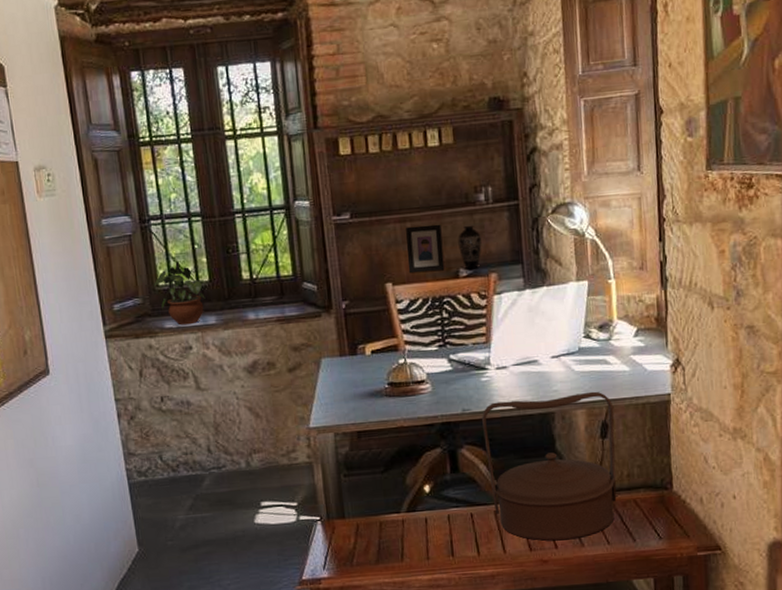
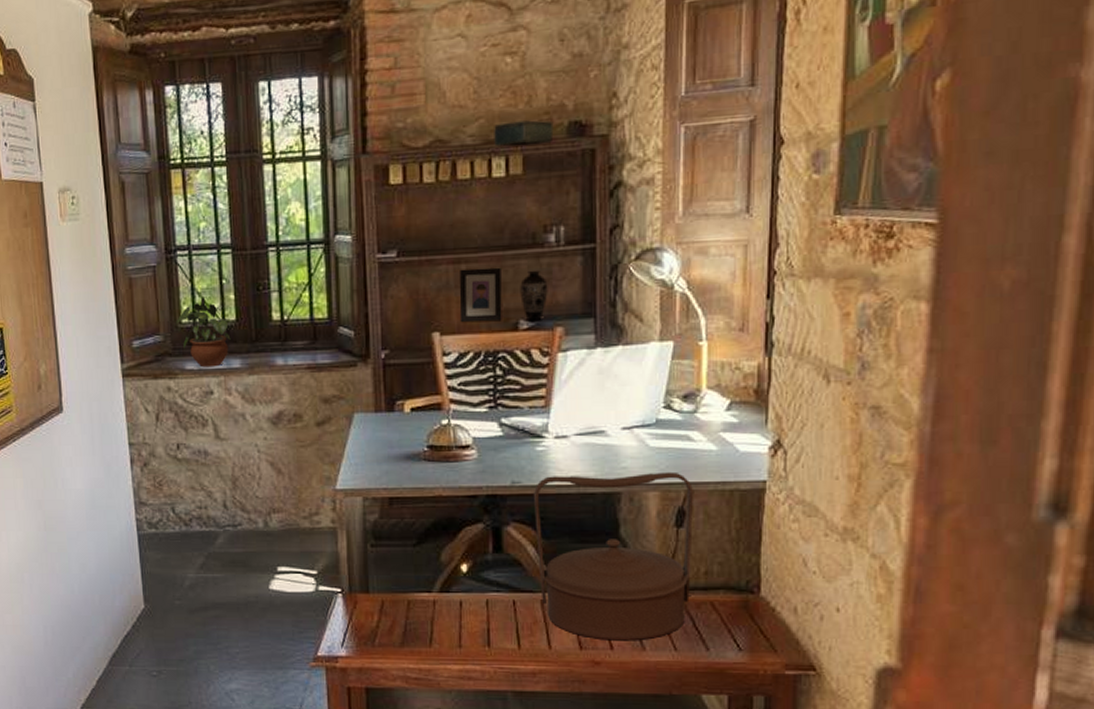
decorative box: none [426,97,478,121] -> present [494,120,554,147]

